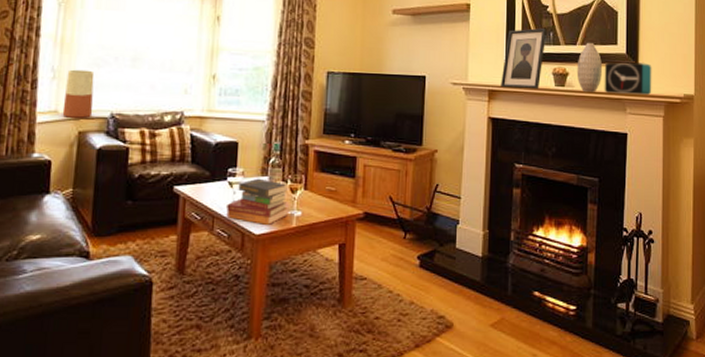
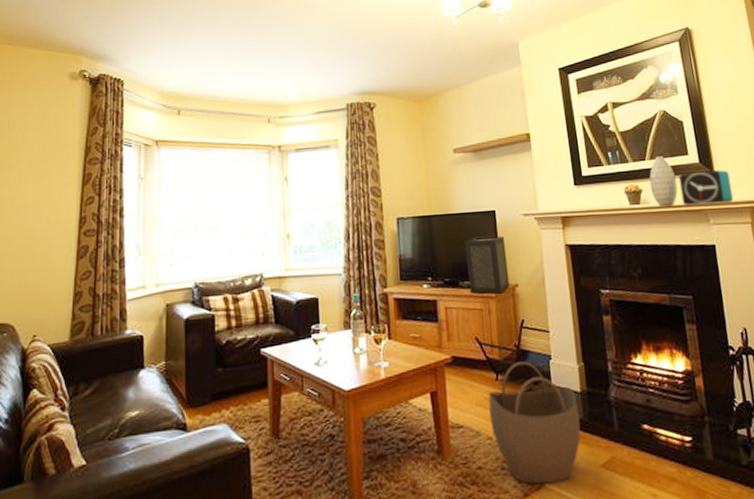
vase: present [62,69,95,118] -> none [150,243,178,292]
books: present [226,178,289,225] -> none [314,332,376,380]
speaker: none [390,100,431,157] -> present [464,236,510,294]
woven basket: none [393,223,477,337] -> present [488,361,581,485]
picture frame: present [501,27,547,90] -> none [572,147,614,213]

